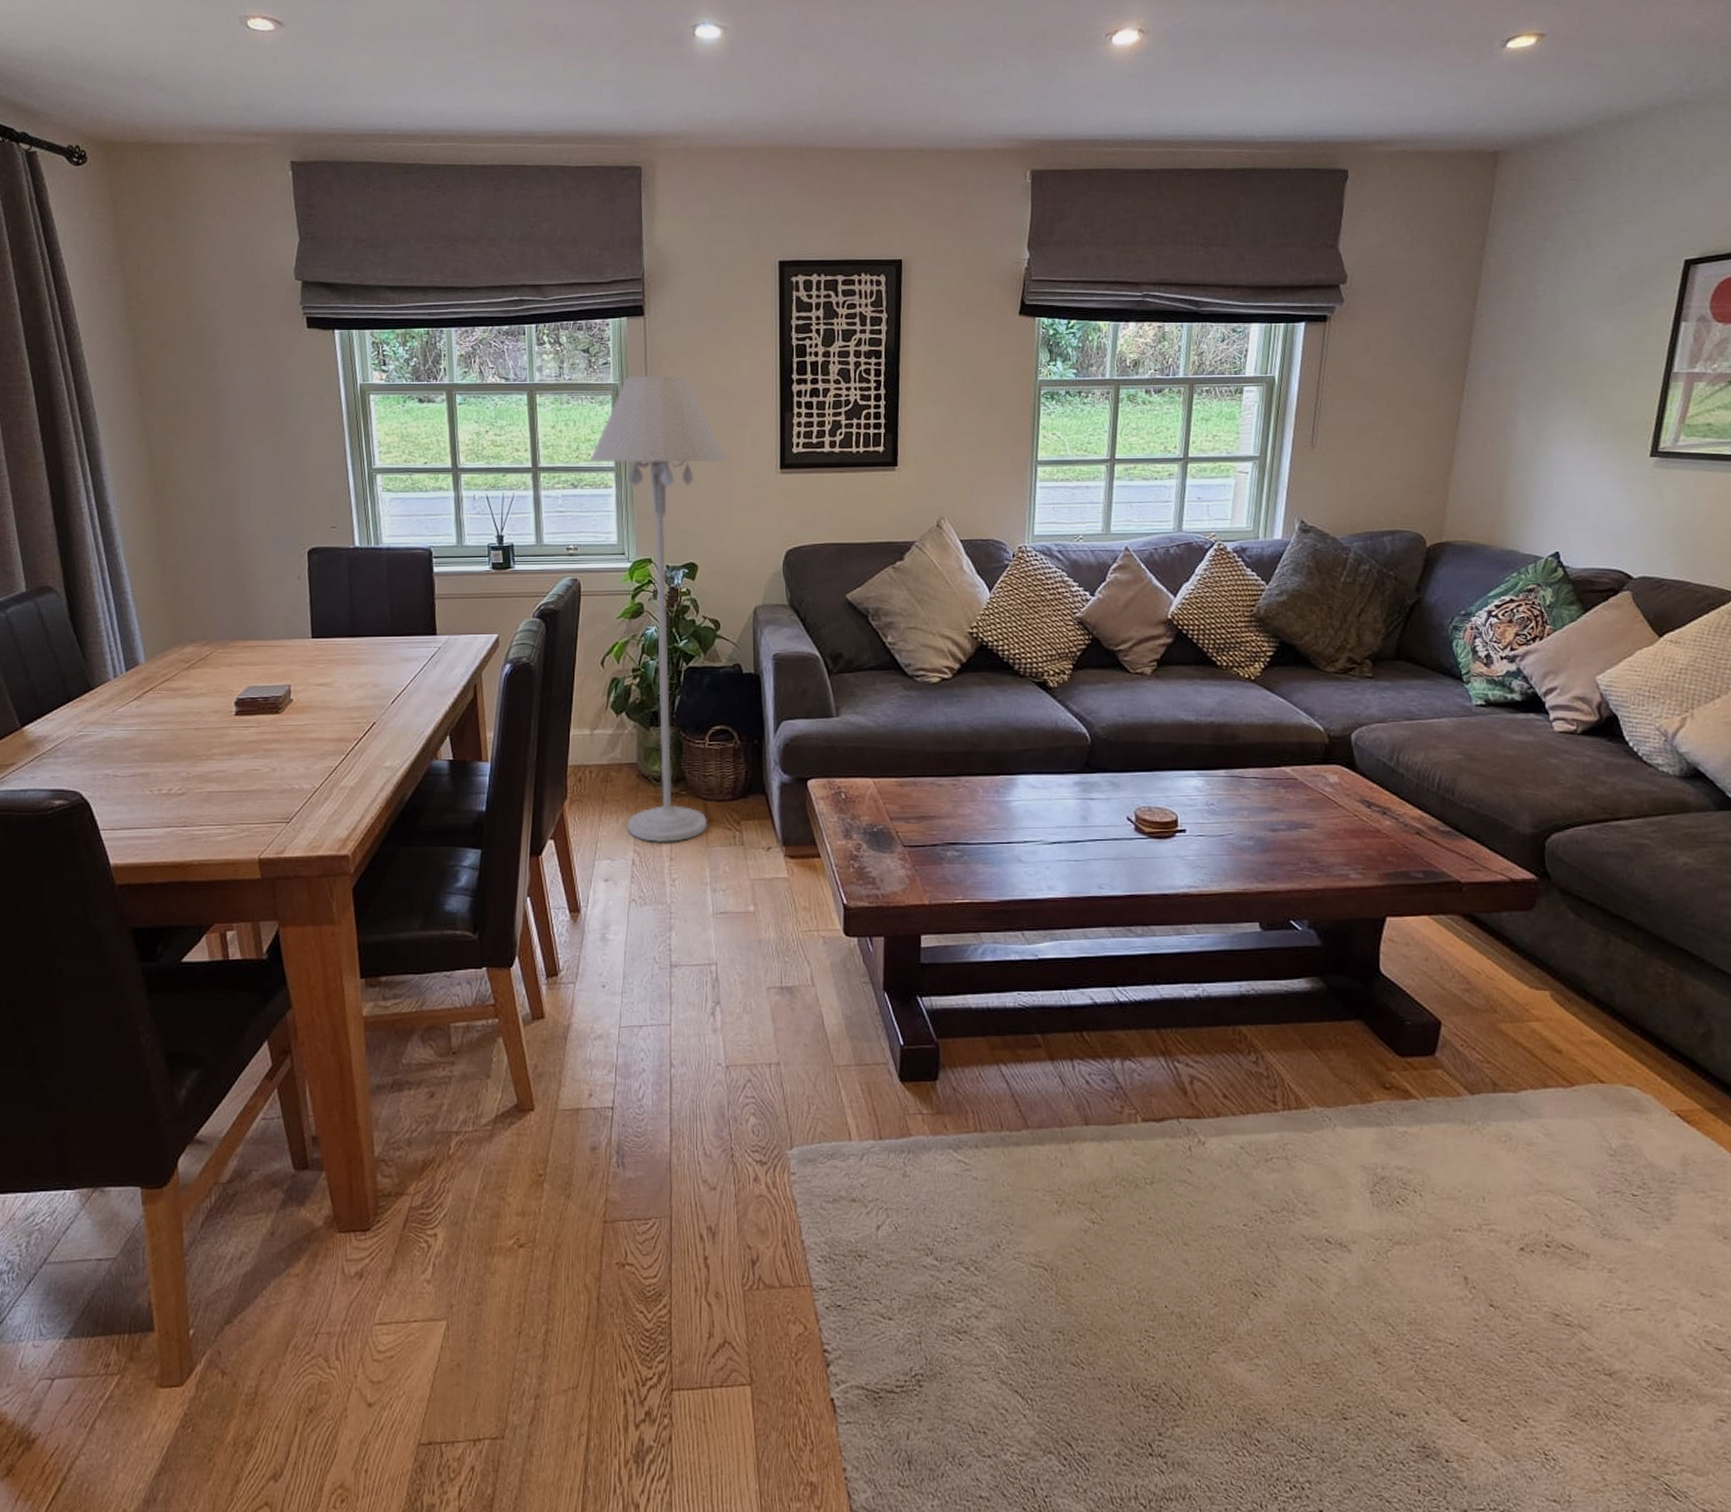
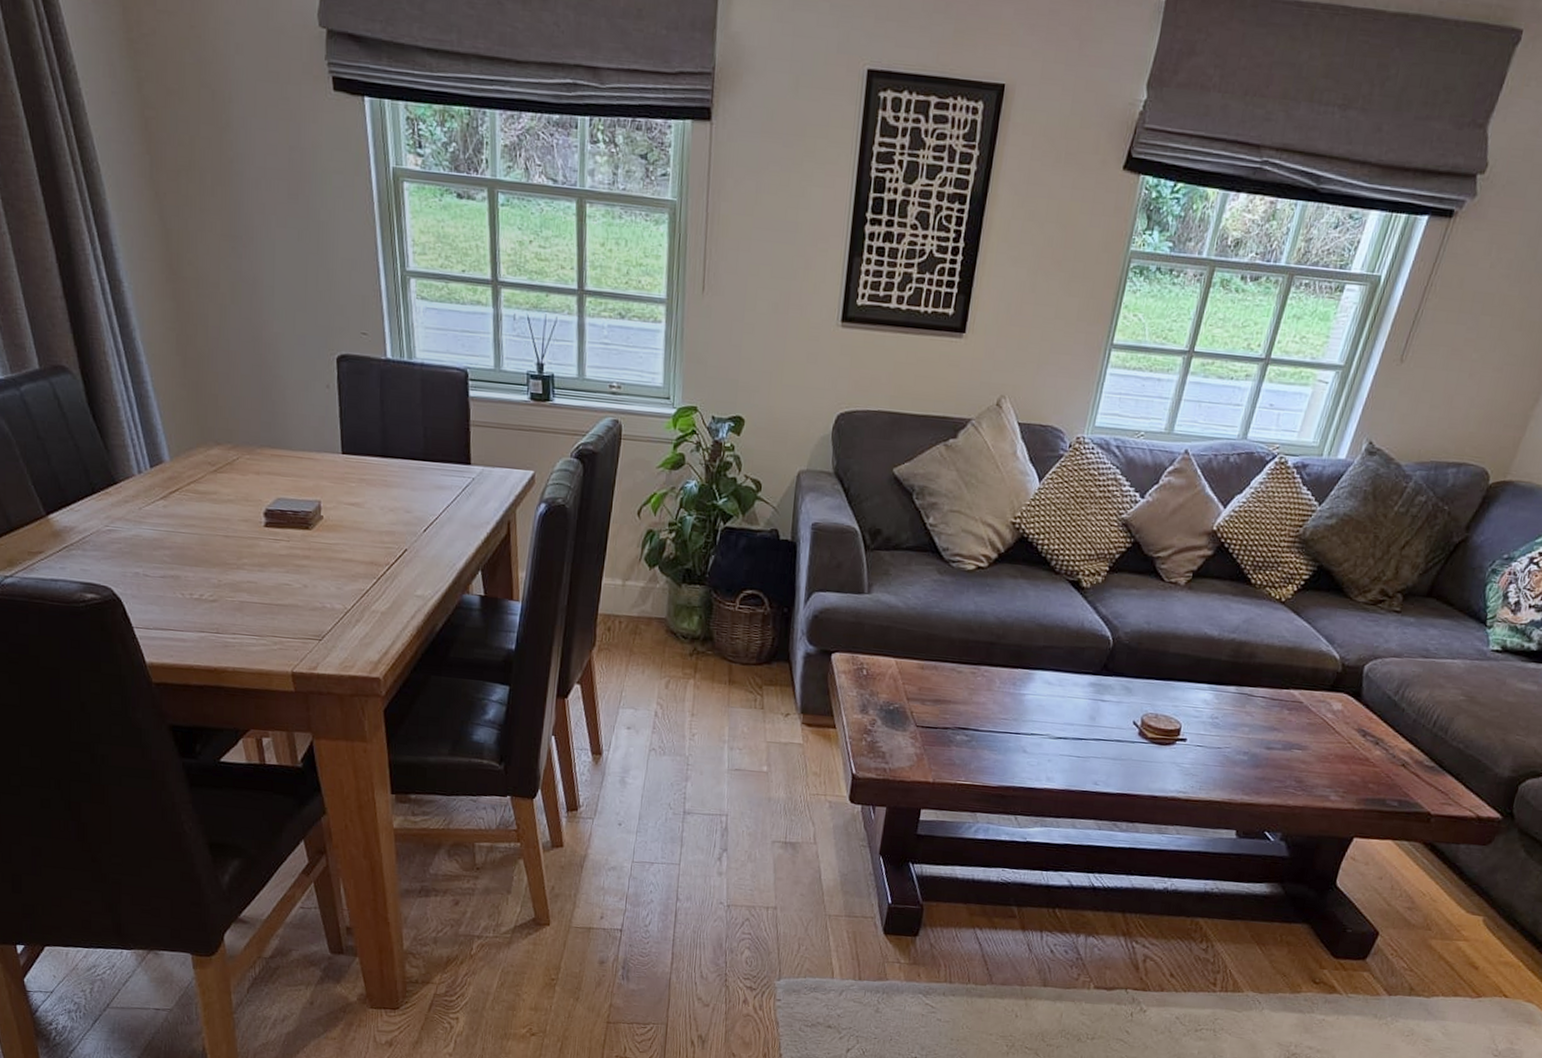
floor lamp: present [590,375,726,843] -> none [641,194,786,699]

